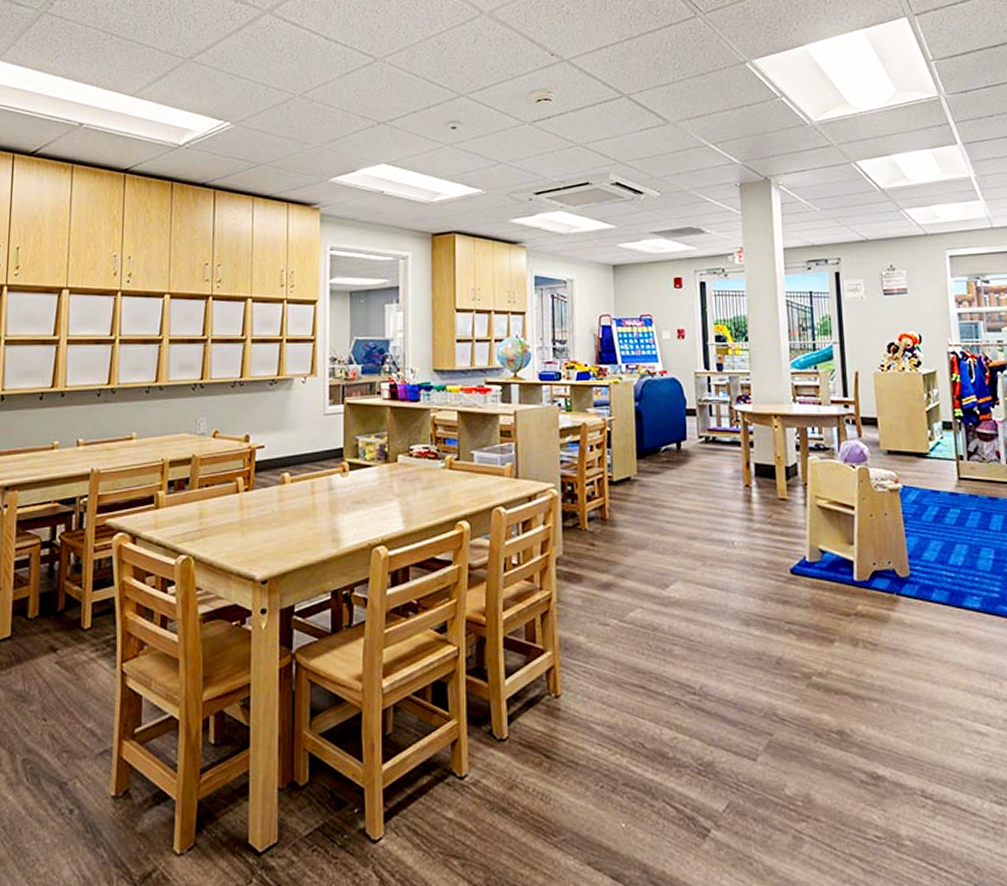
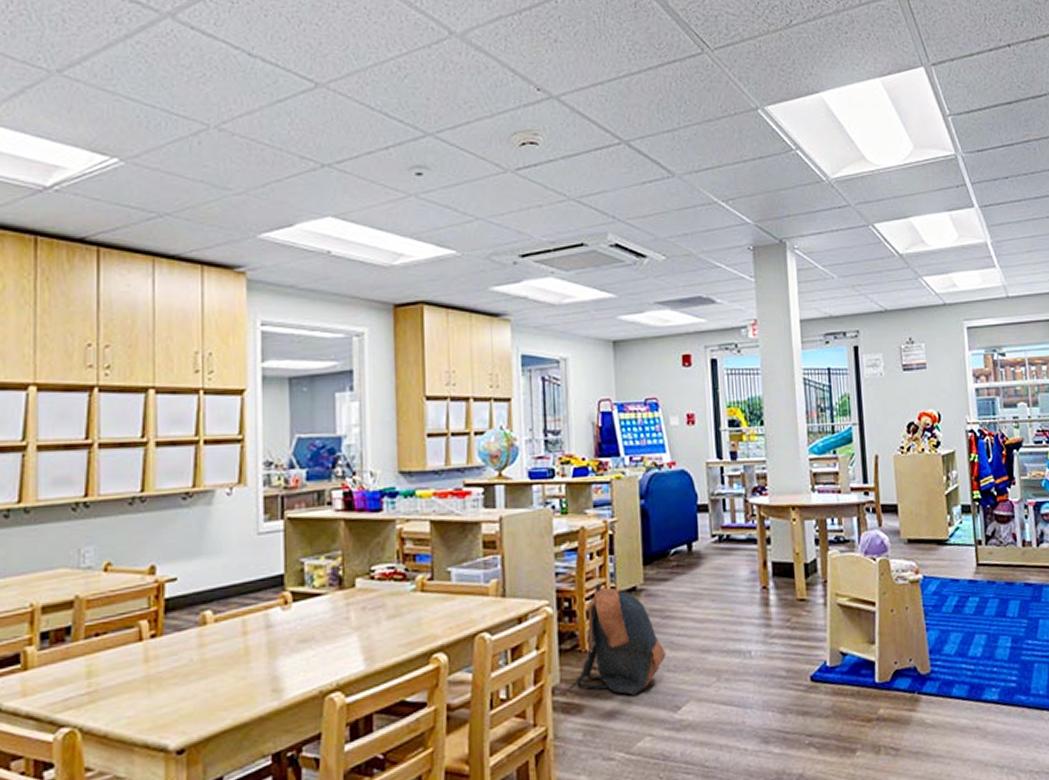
backpack: none [571,472,656,571] -> present [569,583,666,695]

